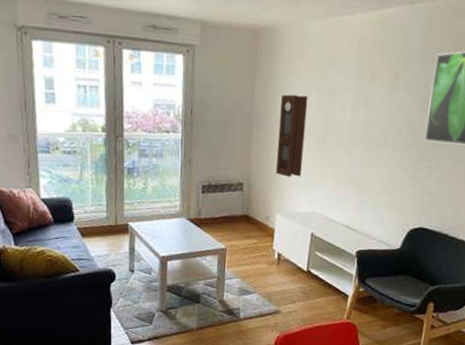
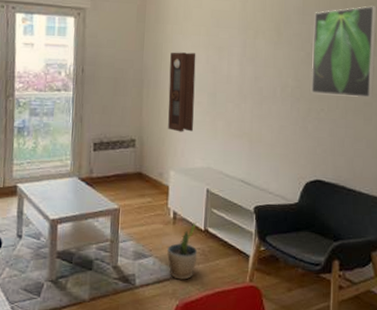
potted plant: none [270,263,300,315] -> present [167,222,198,280]

